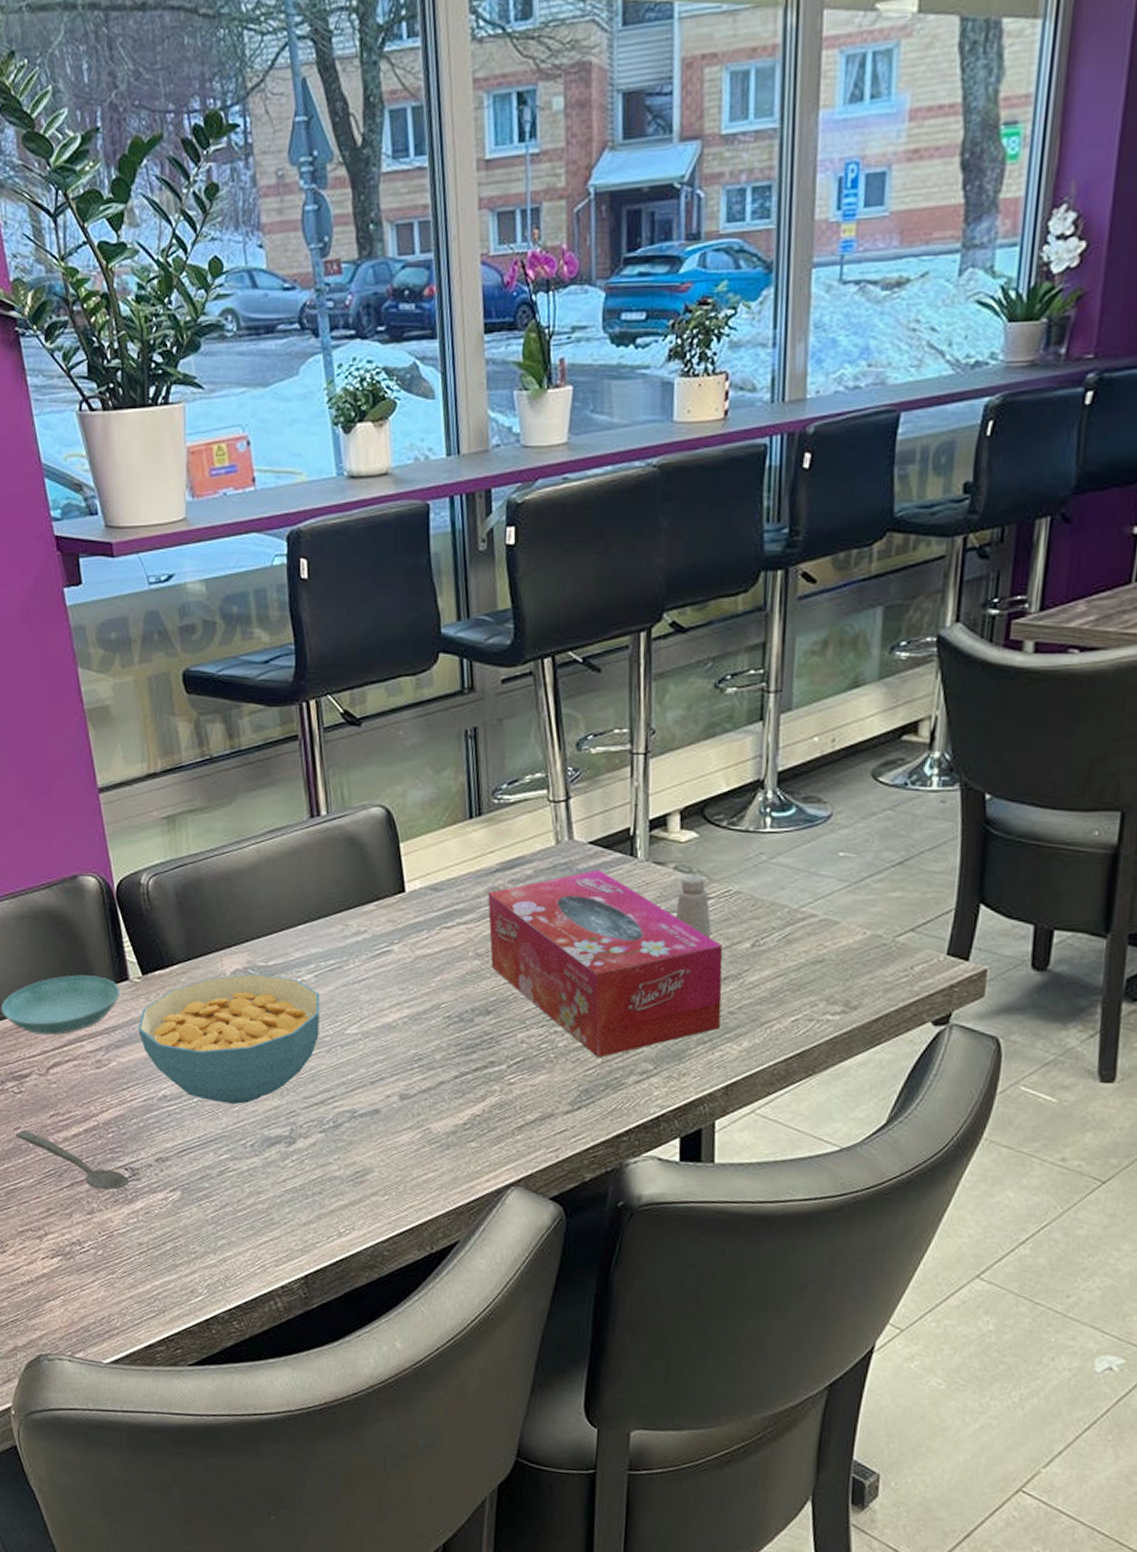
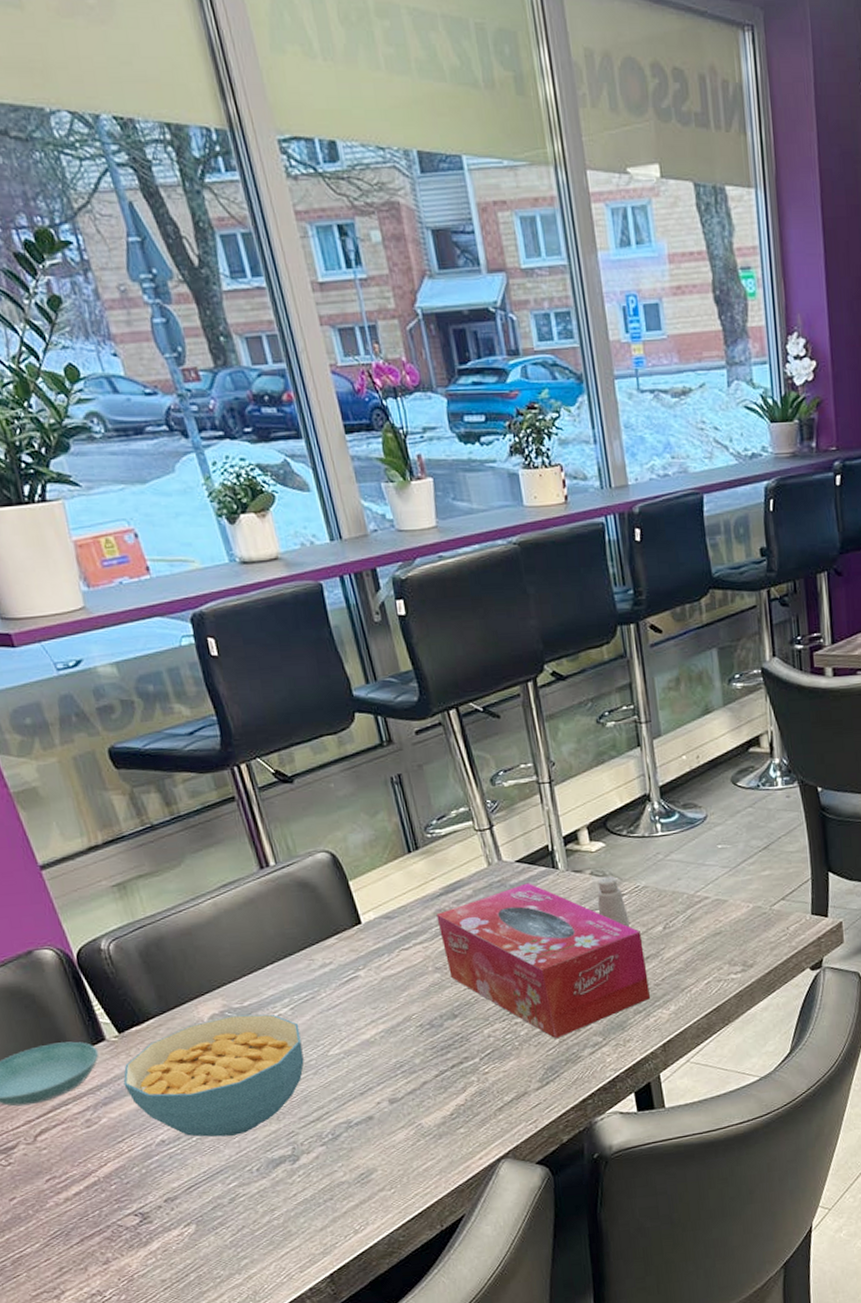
spoon: present [15,1130,128,1190] -> none [11,1199,141,1239]

